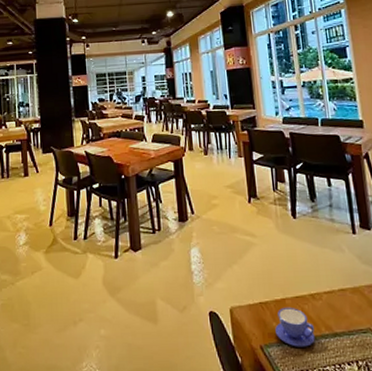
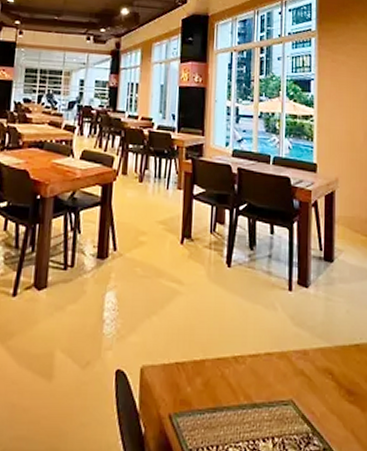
teacup: present [275,307,315,347] -> none [188,369,232,418]

